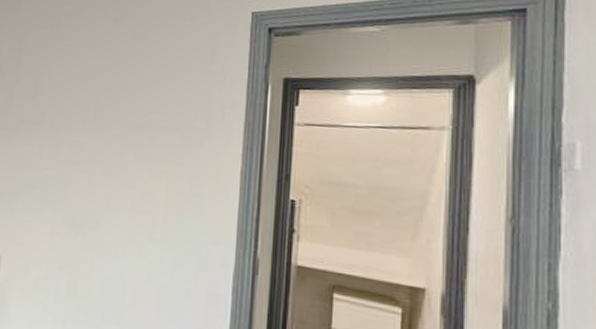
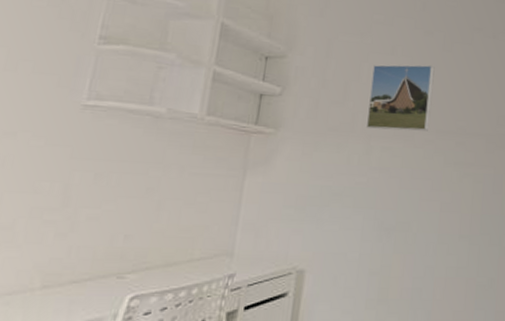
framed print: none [55,54,125,125] -> present [366,64,435,131]

